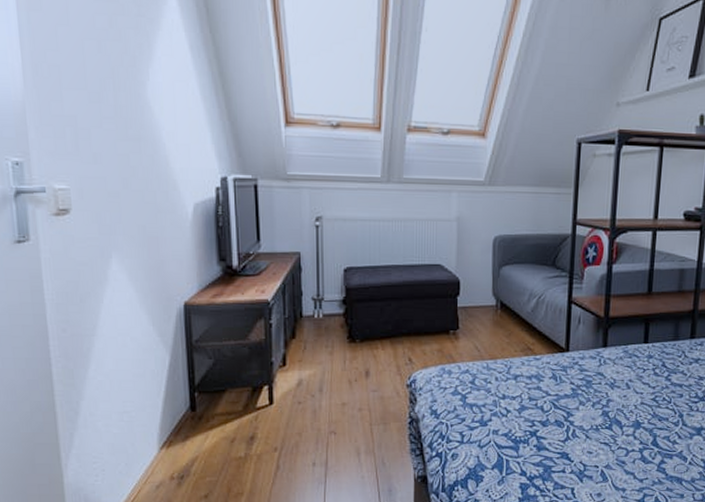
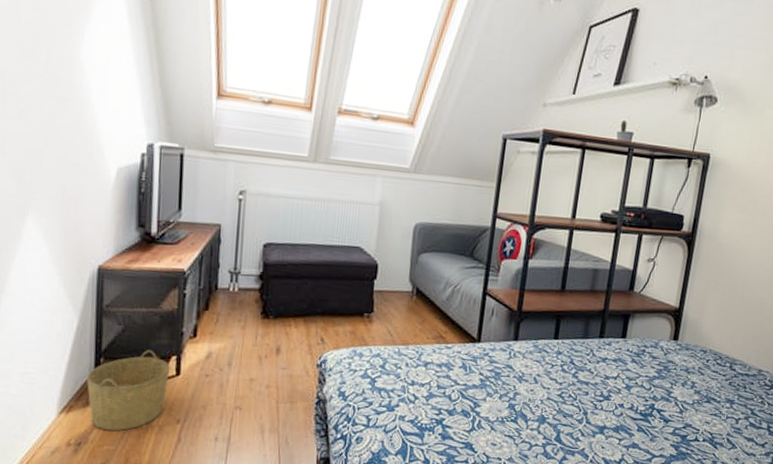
basket: none [183,381,263,463] -> present [87,349,170,432]

